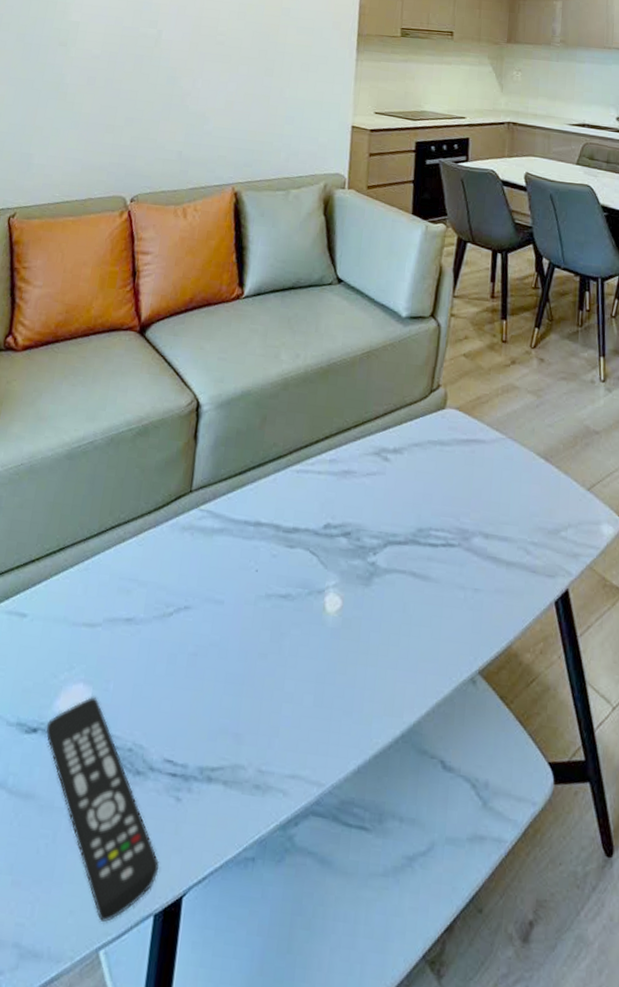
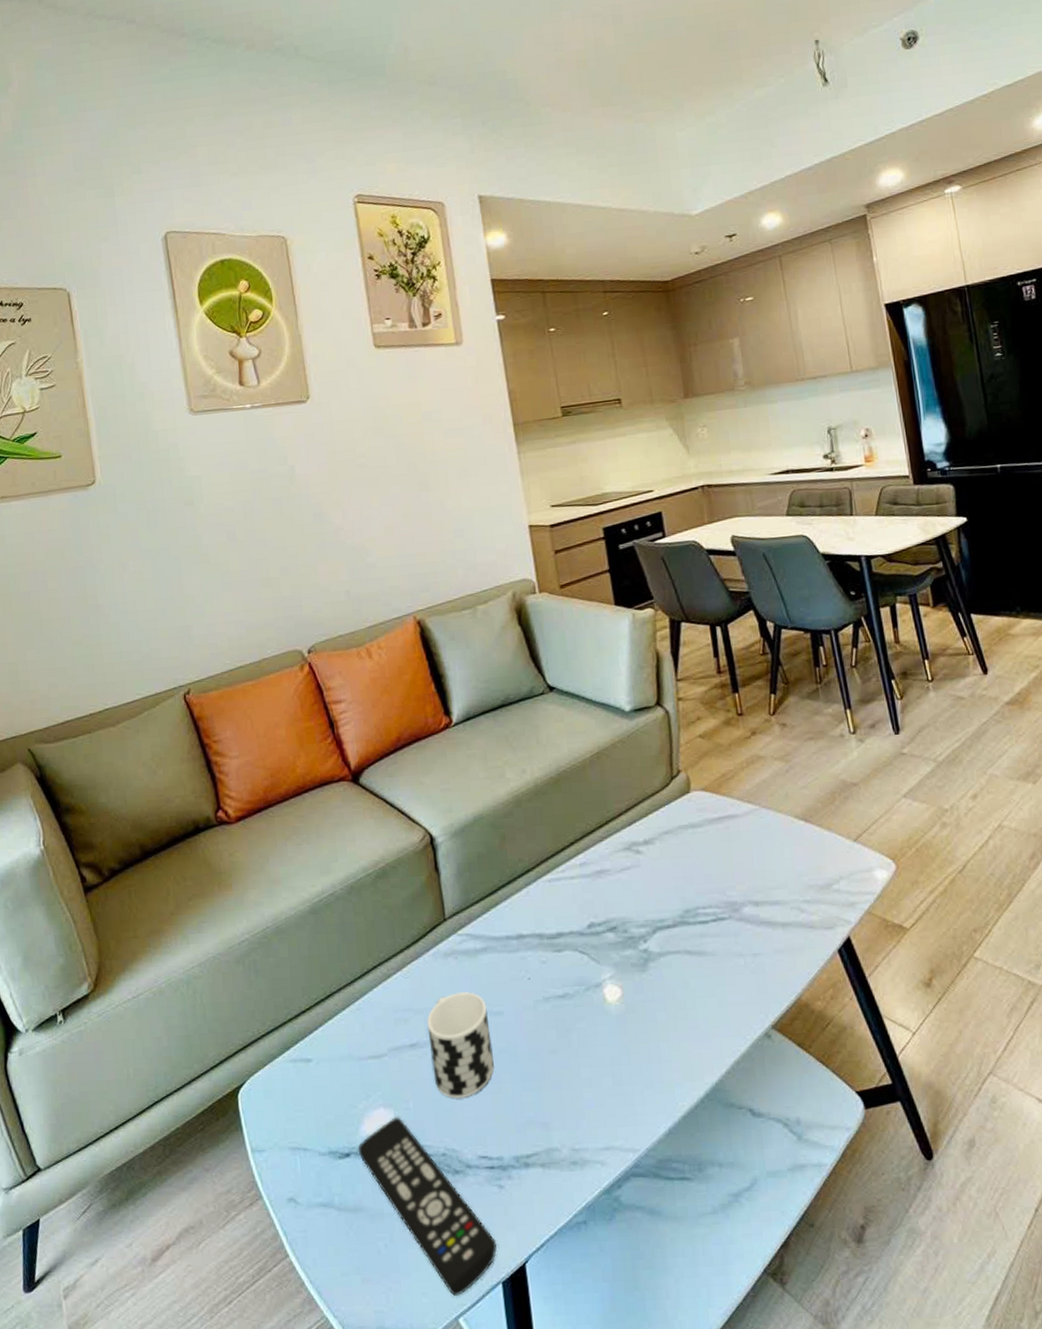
cup: none [140,571,210,689] -> present [427,992,494,1100]

